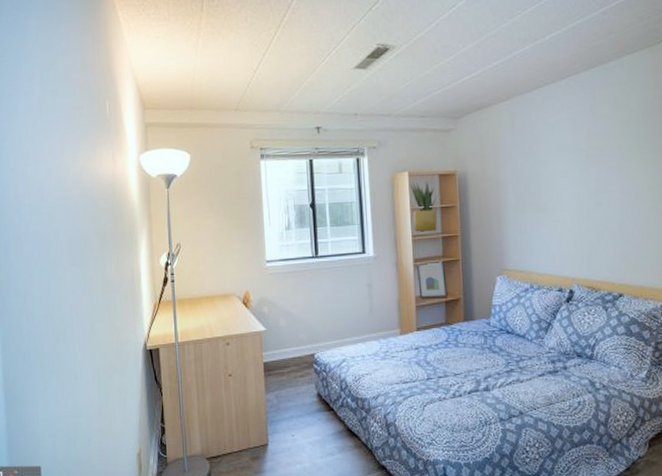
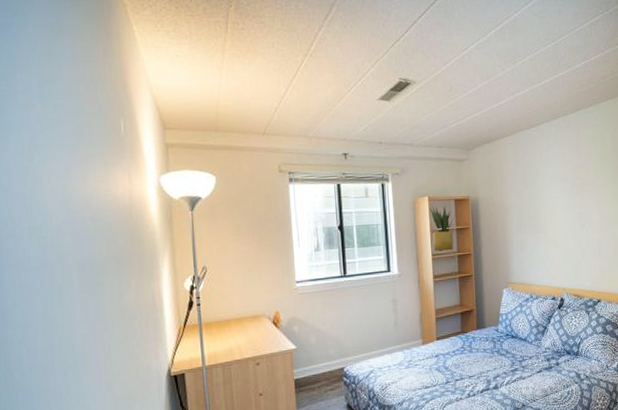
picture frame: present [417,260,448,298] -> none [437,276,463,311]

